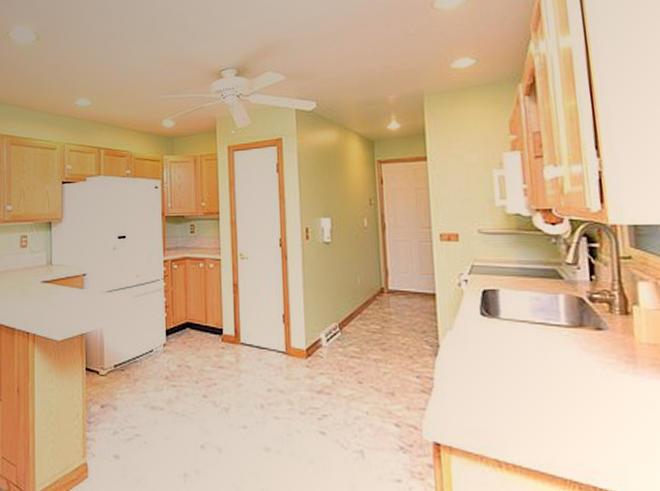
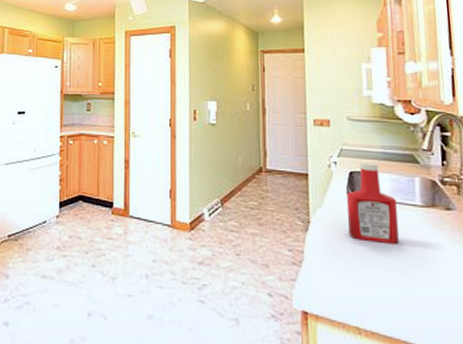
ketchup bottle: none [480,280,542,370] -> present [347,162,399,245]

